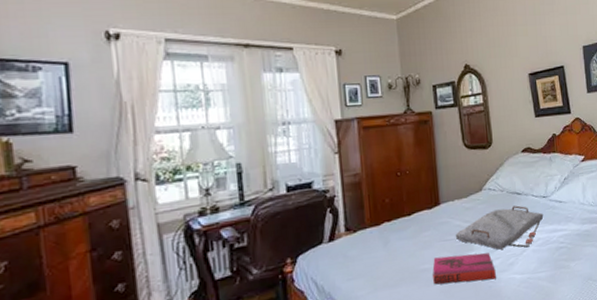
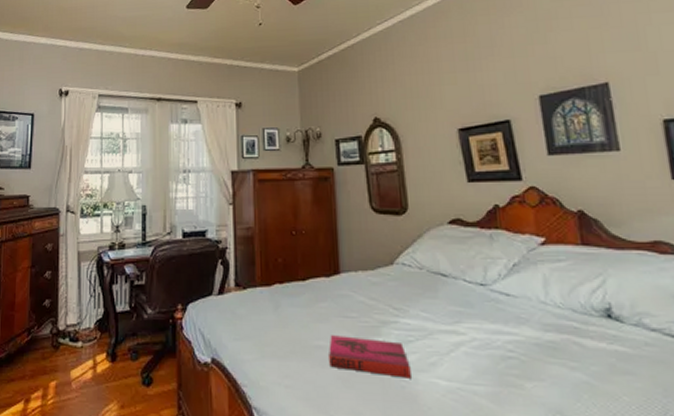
serving tray: present [455,205,544,250] -> none [357,290,482,347]

